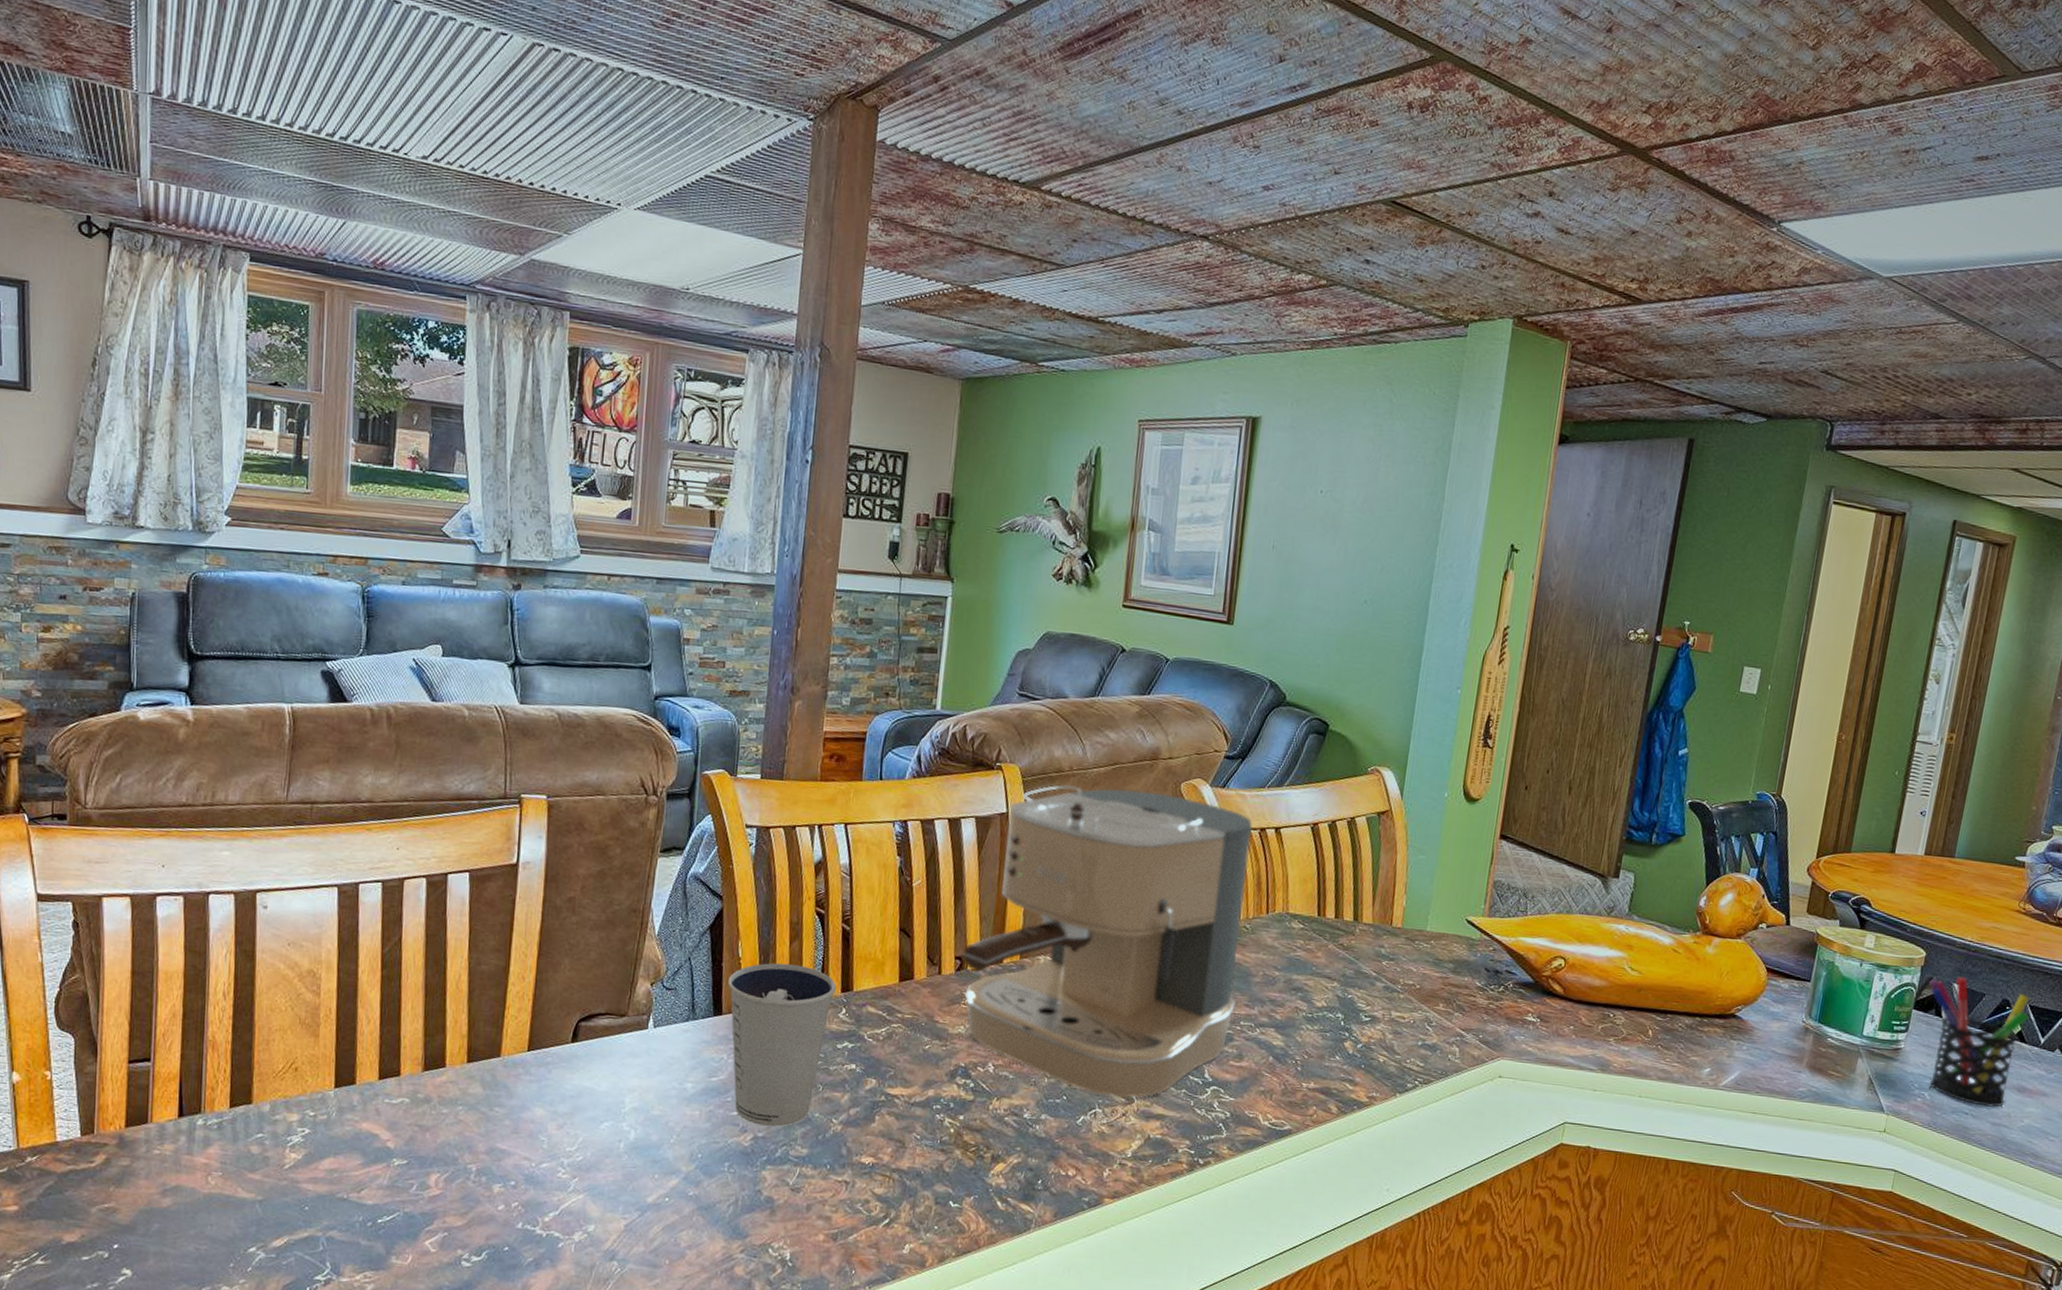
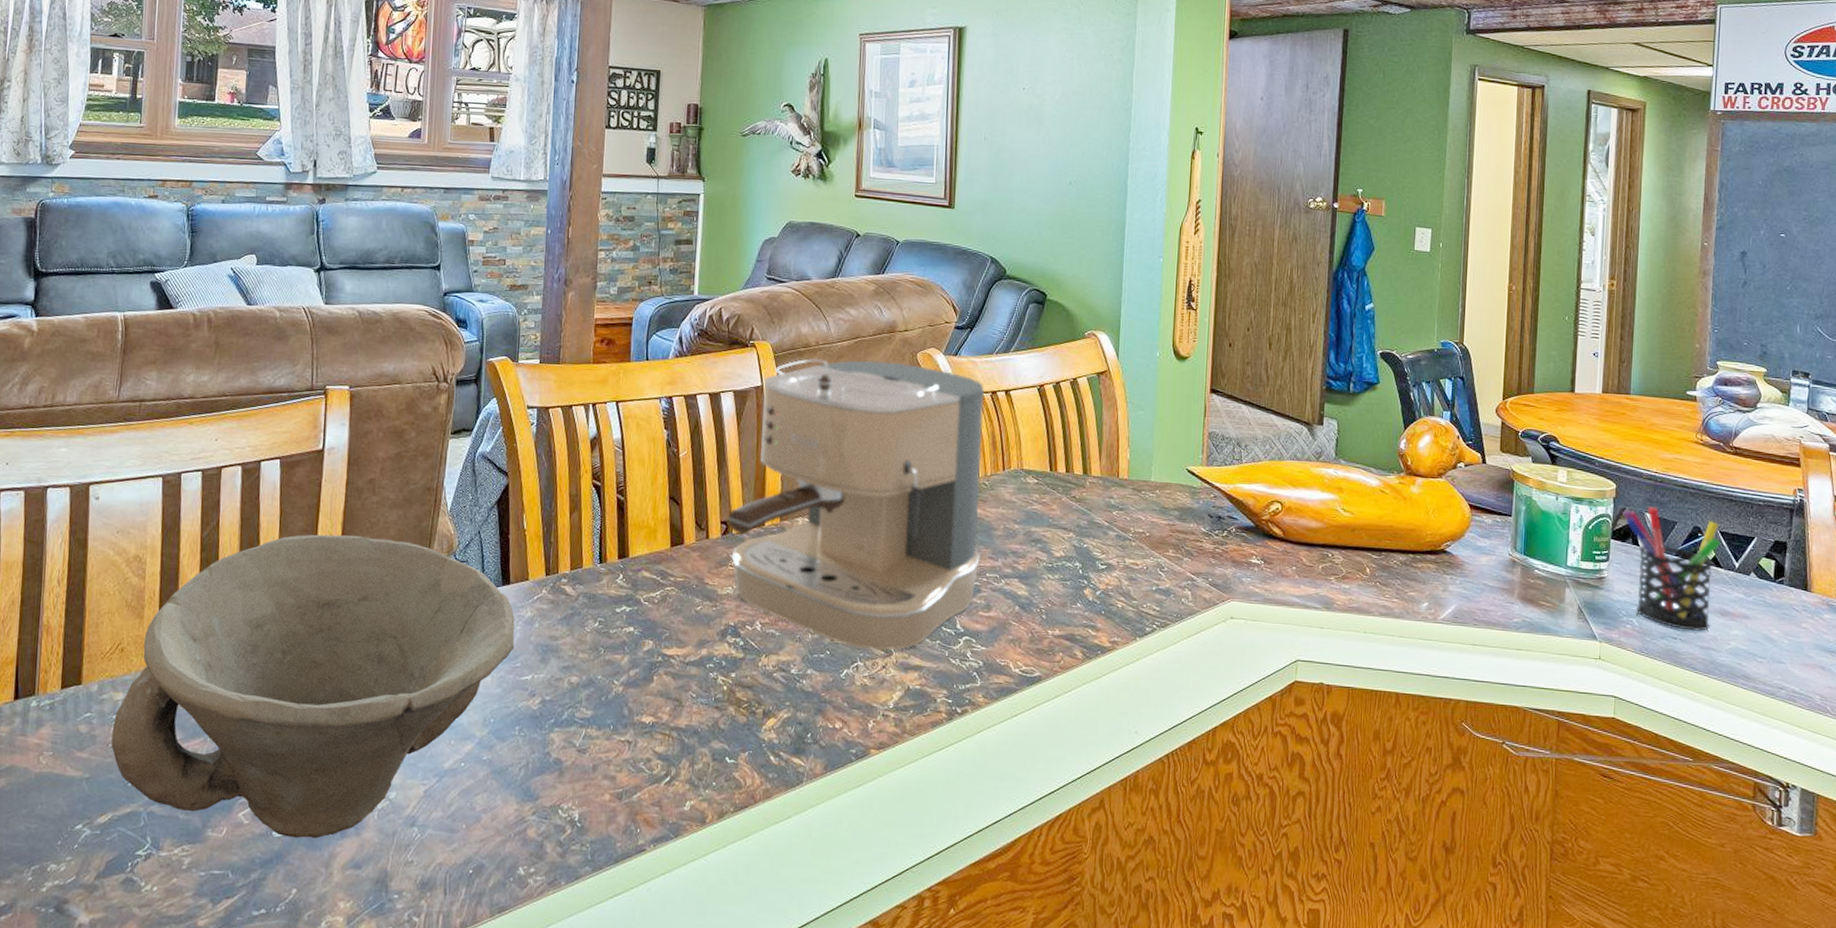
bowl: none [286,954,727,1269] -> present [111,534,515,839]
dixie cup: present [727,963,837,1127] -> none [514,533,614,690]

